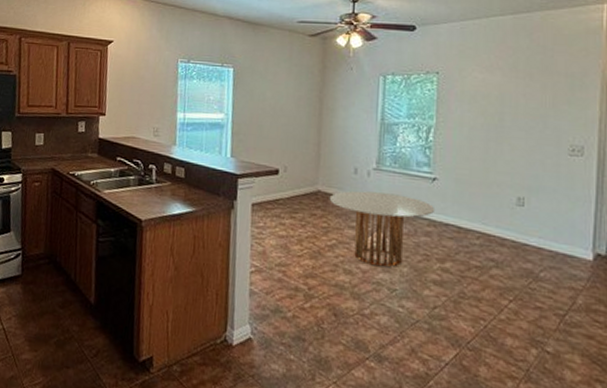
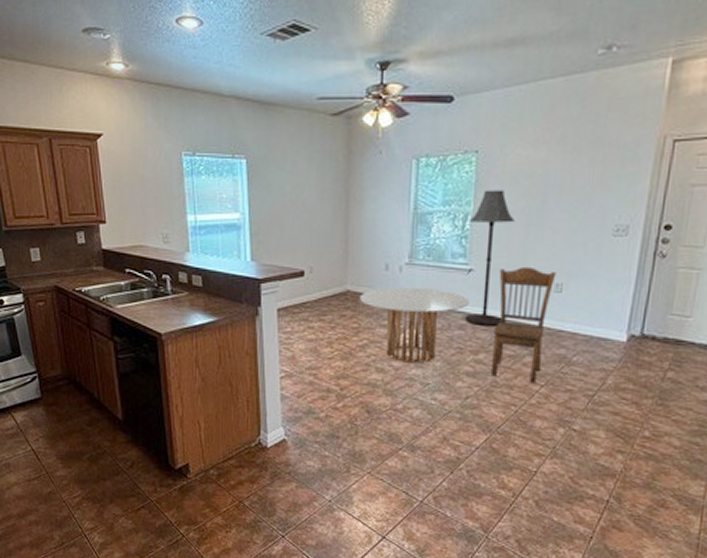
floor lamp: none [430,106,475,235] -> present [464,190,515,326]
dining chair: none [458,178,518,298] -> present [492,266,557,384]

